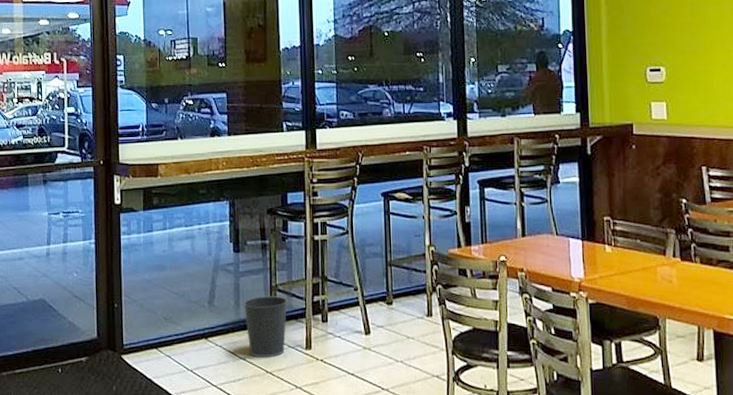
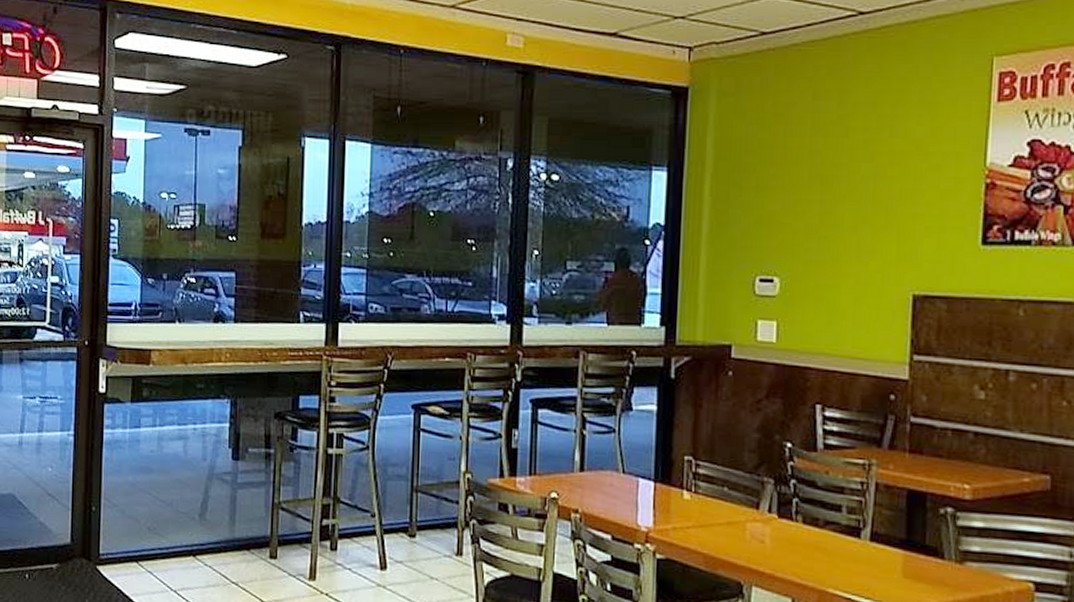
wastebasket: present [243,295,288,358] -> none [240,513,292,586]

